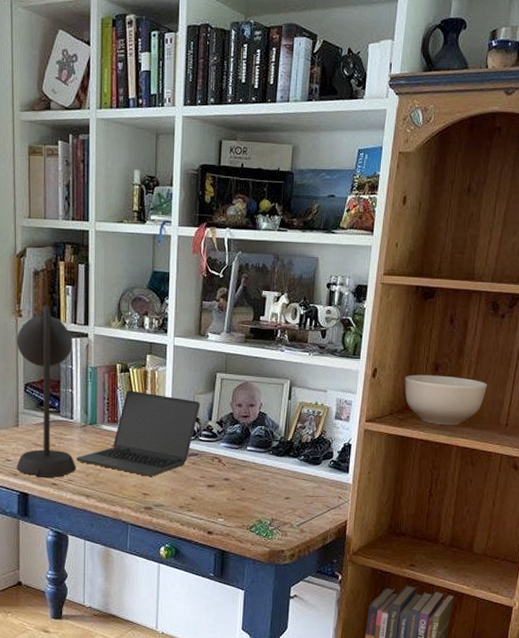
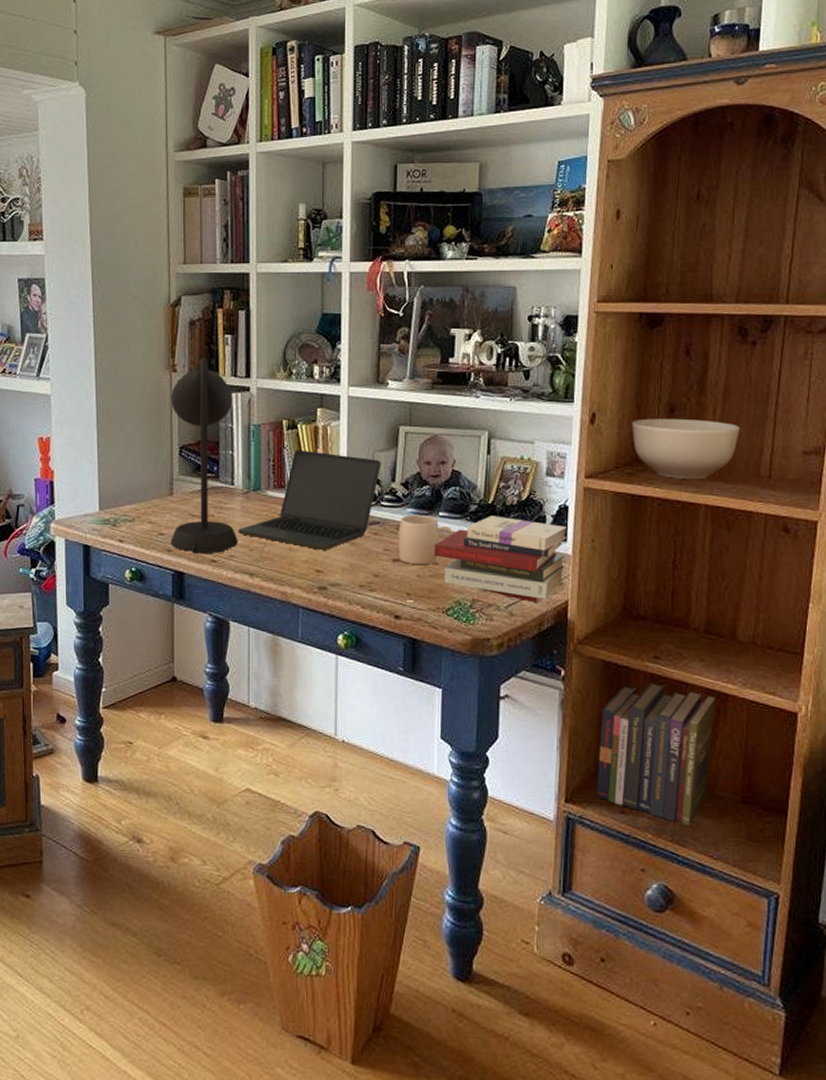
mug: none [212,448,259,491] -> present [398,514,454,565]
books: none [242,450,349,522] -> present [434,515,566,603]

